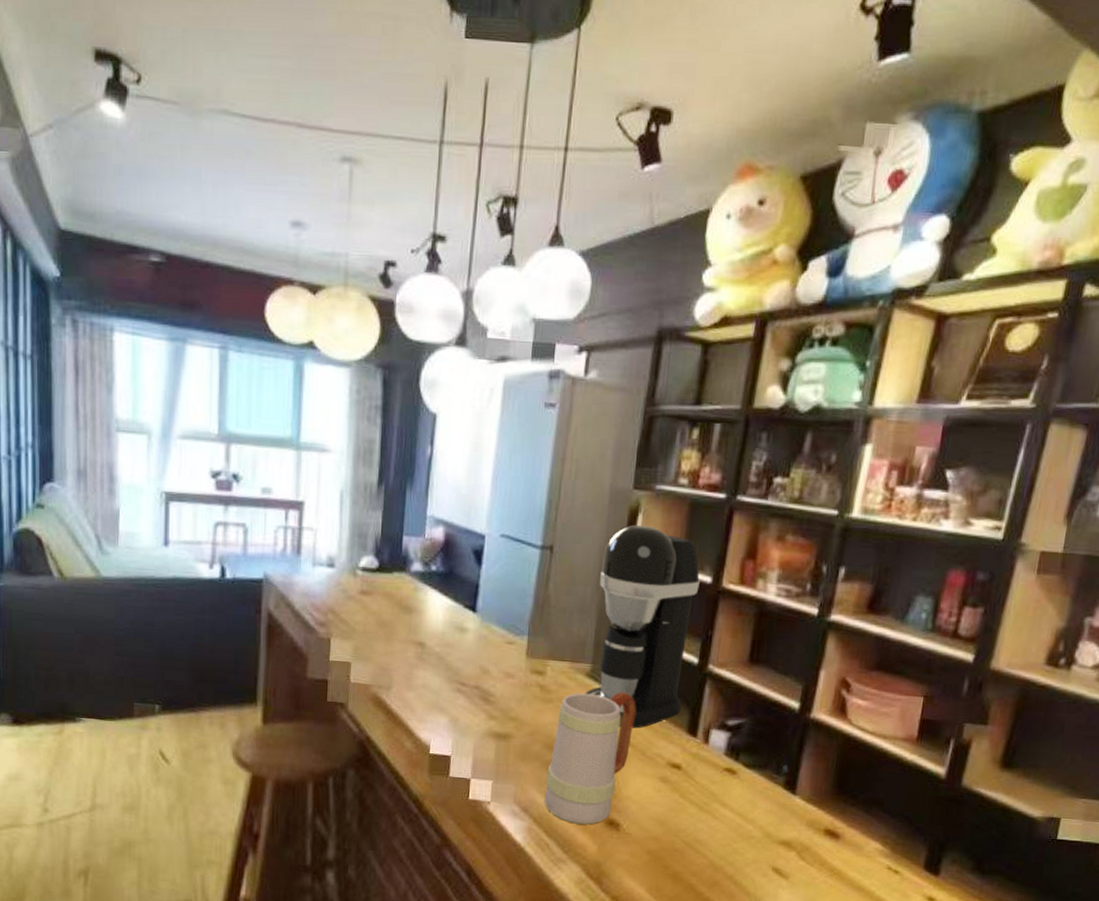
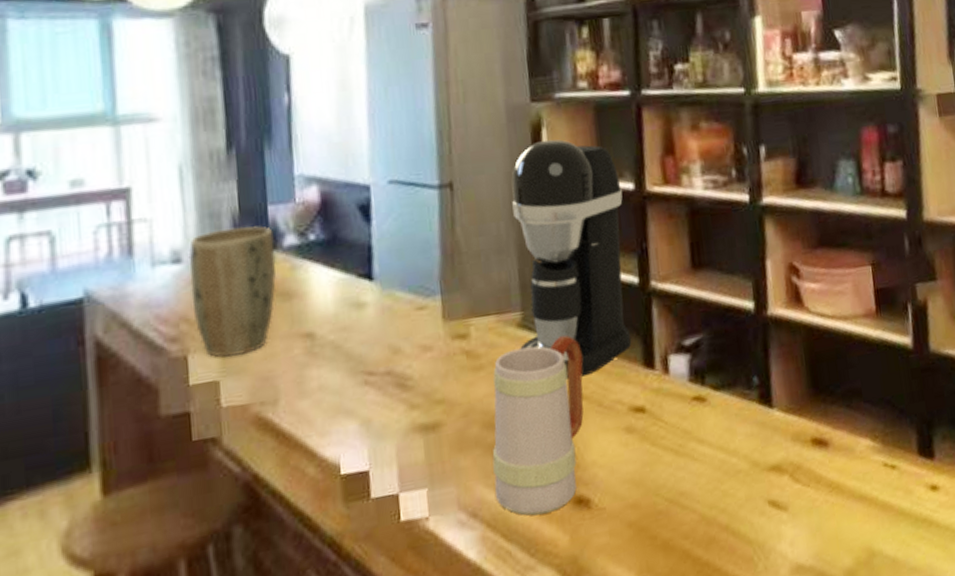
plant pot: none [338,547,405,648] -> present [188,226,276,358]

